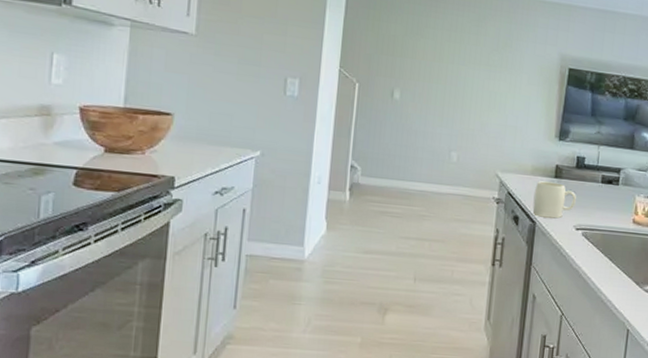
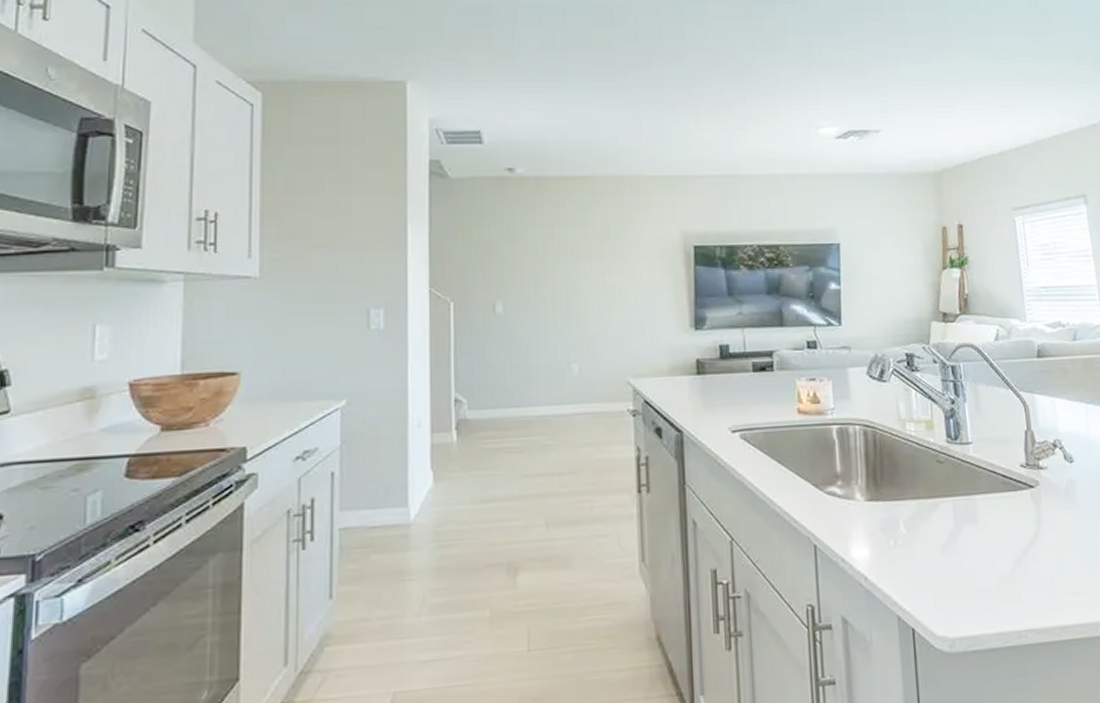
mug: present [532,181,577,219] -> none [675,380,727,424]

